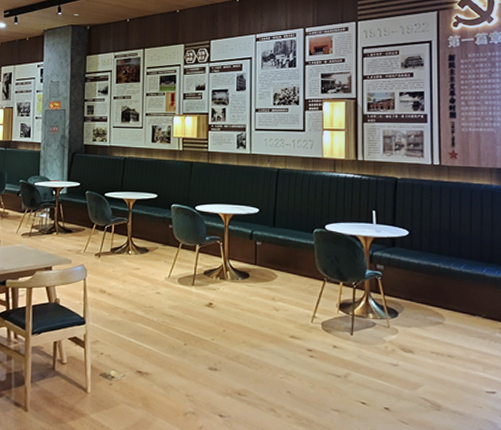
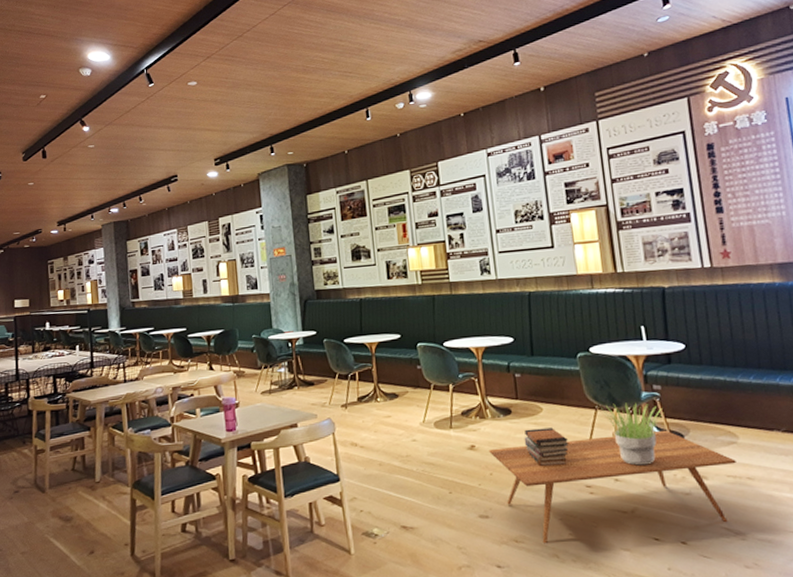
coffee table: none [225,306,440,399] -> present [489,430,736,544]
book stack: none [257,293,297,329] -> present [524,428,569,467]
potted plant: none [329,277,382,336] -> present [601,402,662,466]

